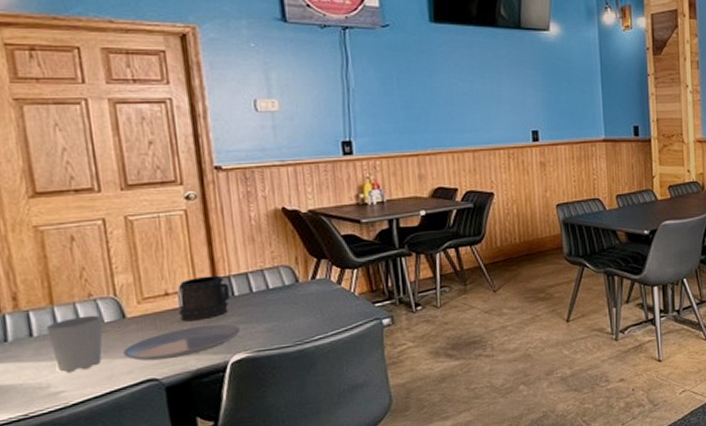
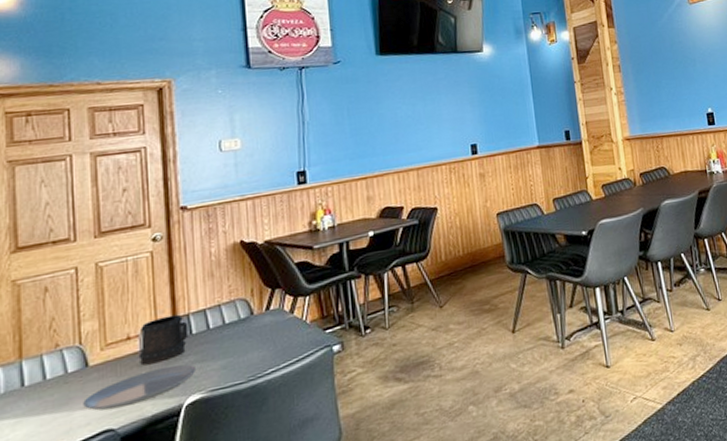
cup: present [47,315,103,373] -> none [14,365,66,431]

